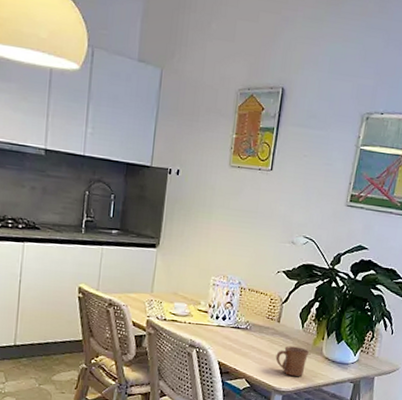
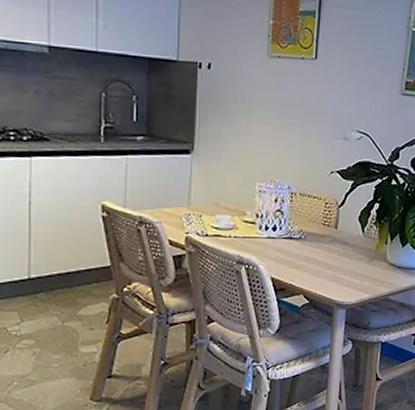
mug: present [275,346,310,377] -> none [335,254,373,288]

